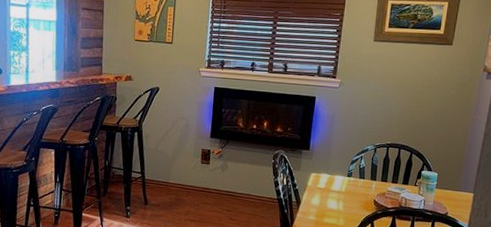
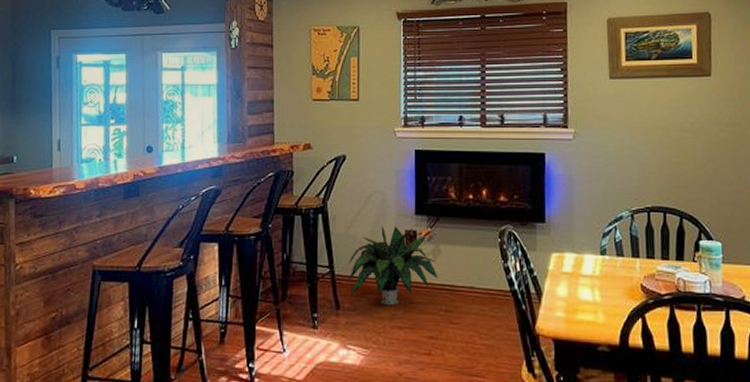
potted plant: none [155,144,224,205] -> present [348,226,439,306]

